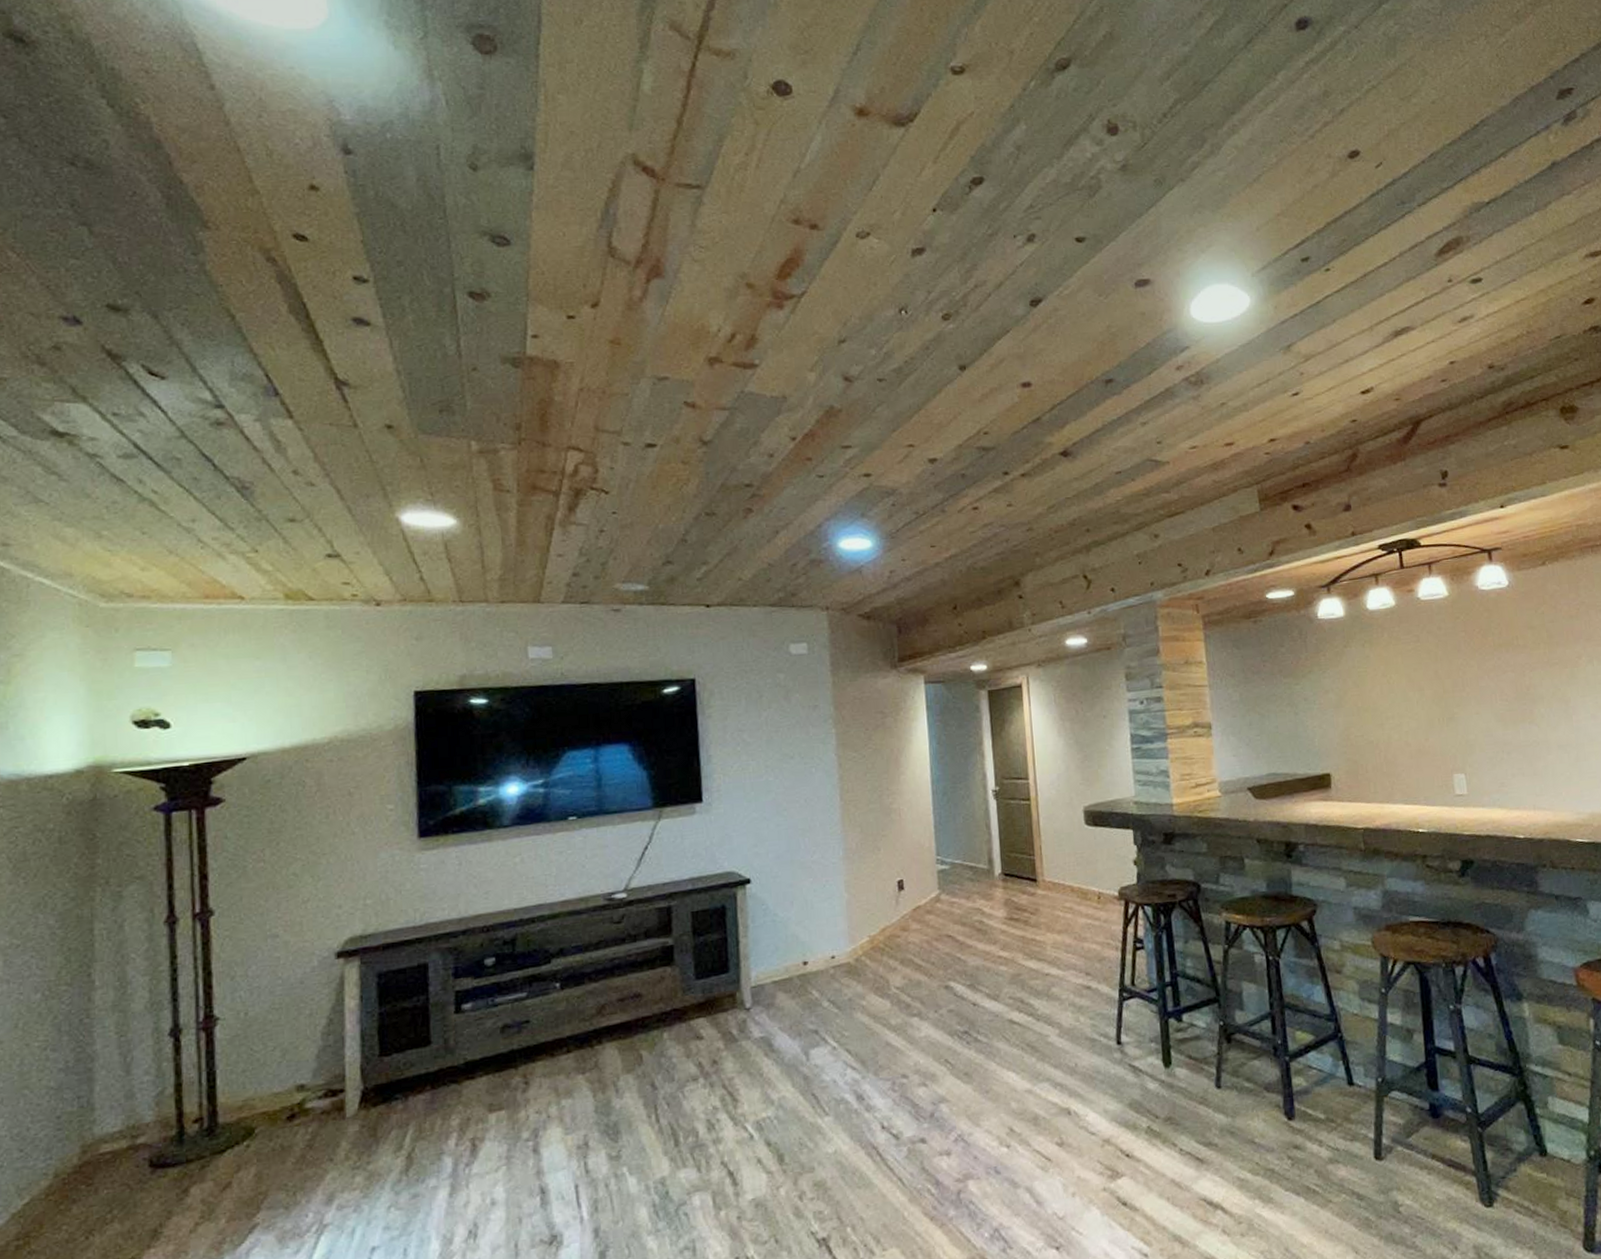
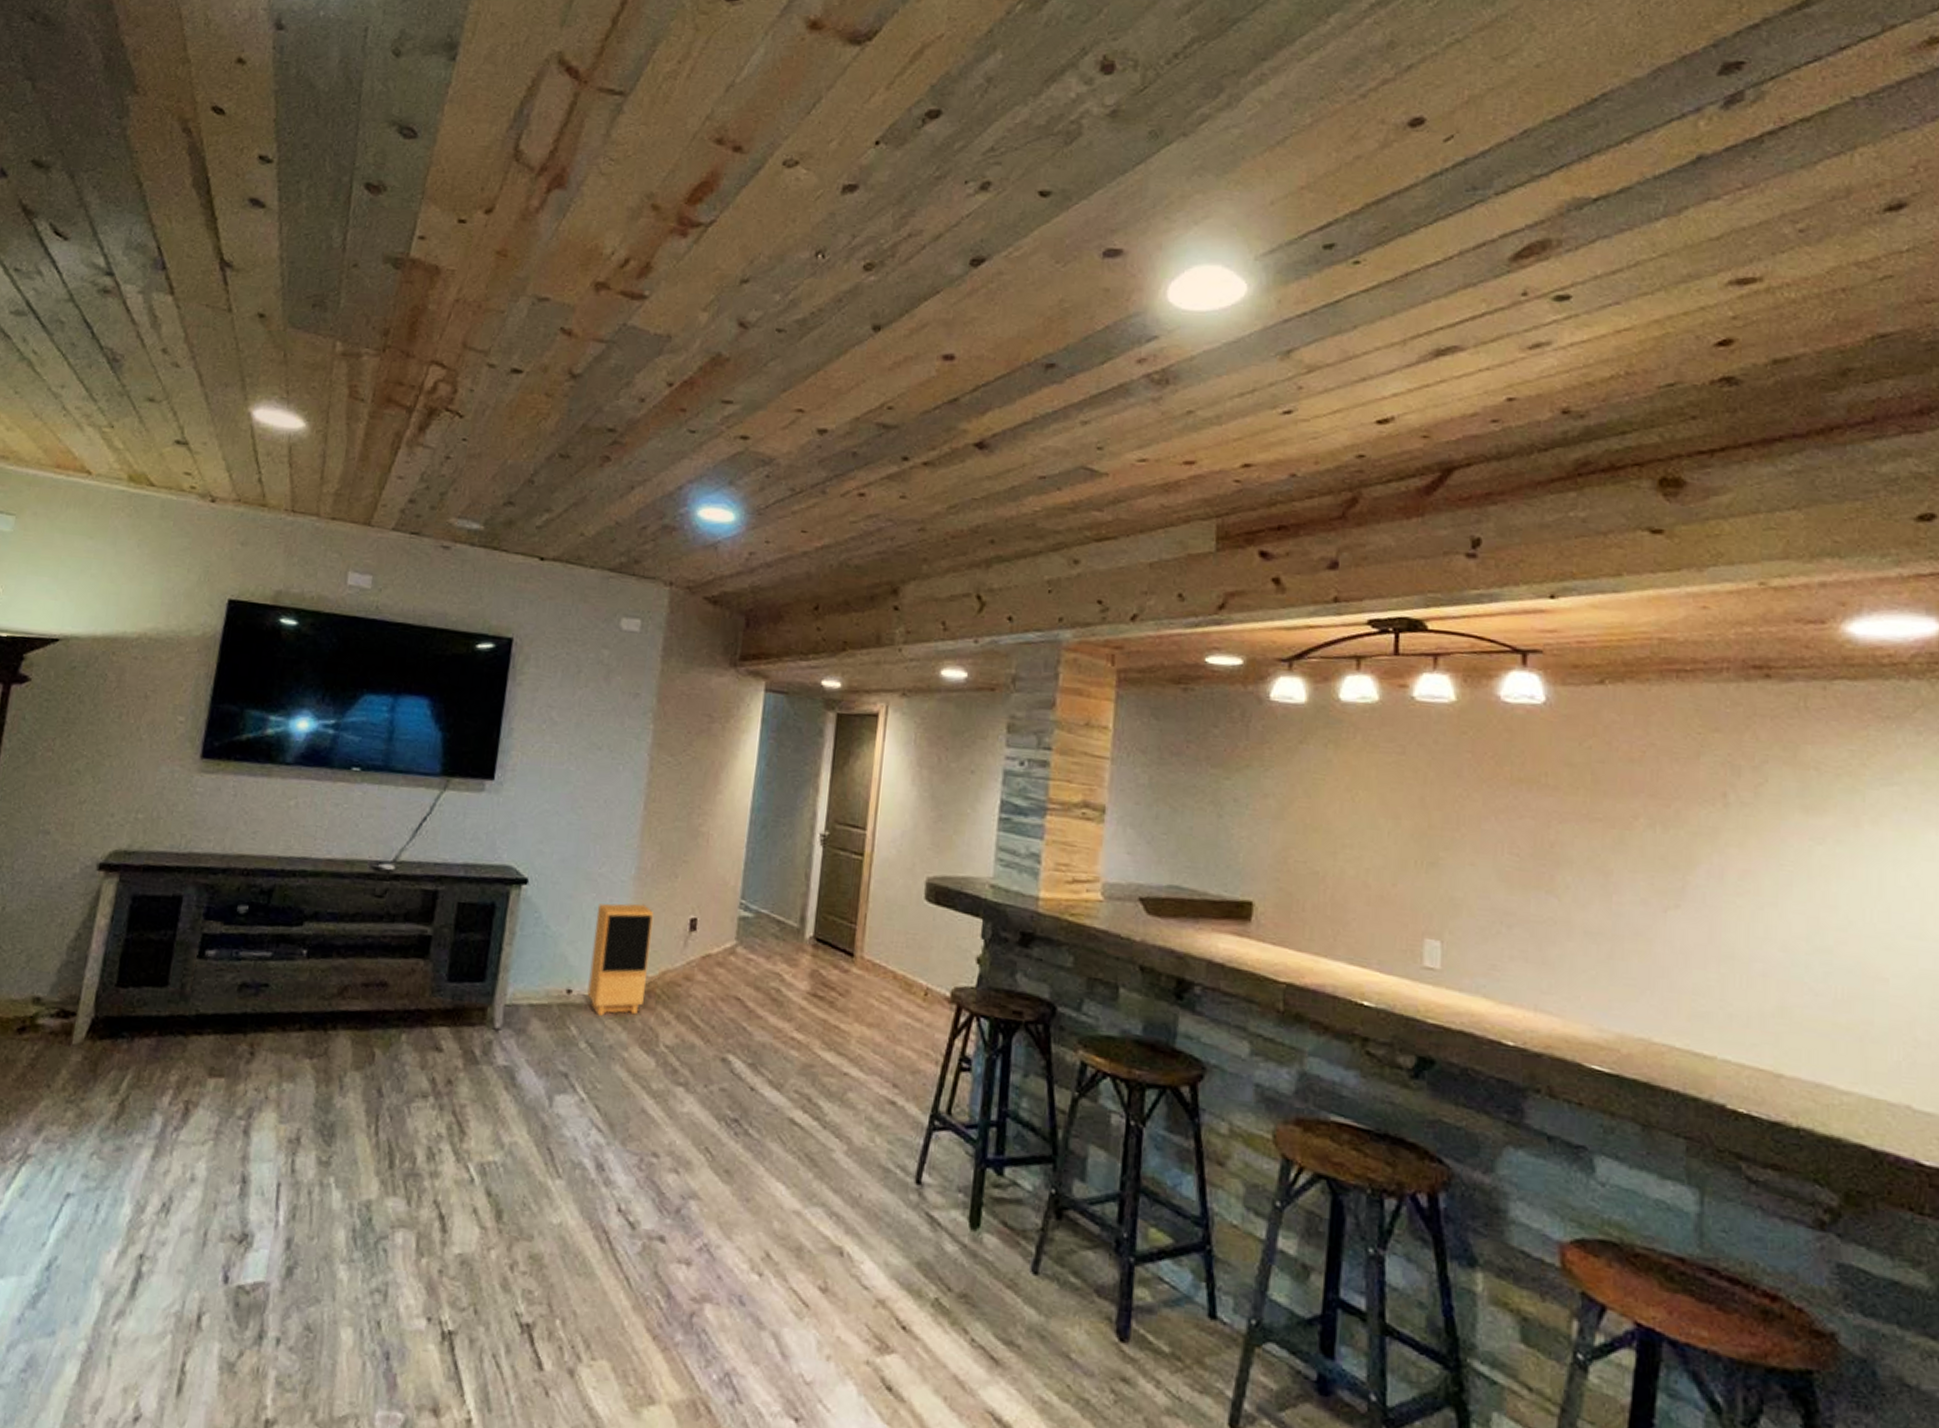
speaker: none [816,878,871,977] -> present [587,903,655,1016]

